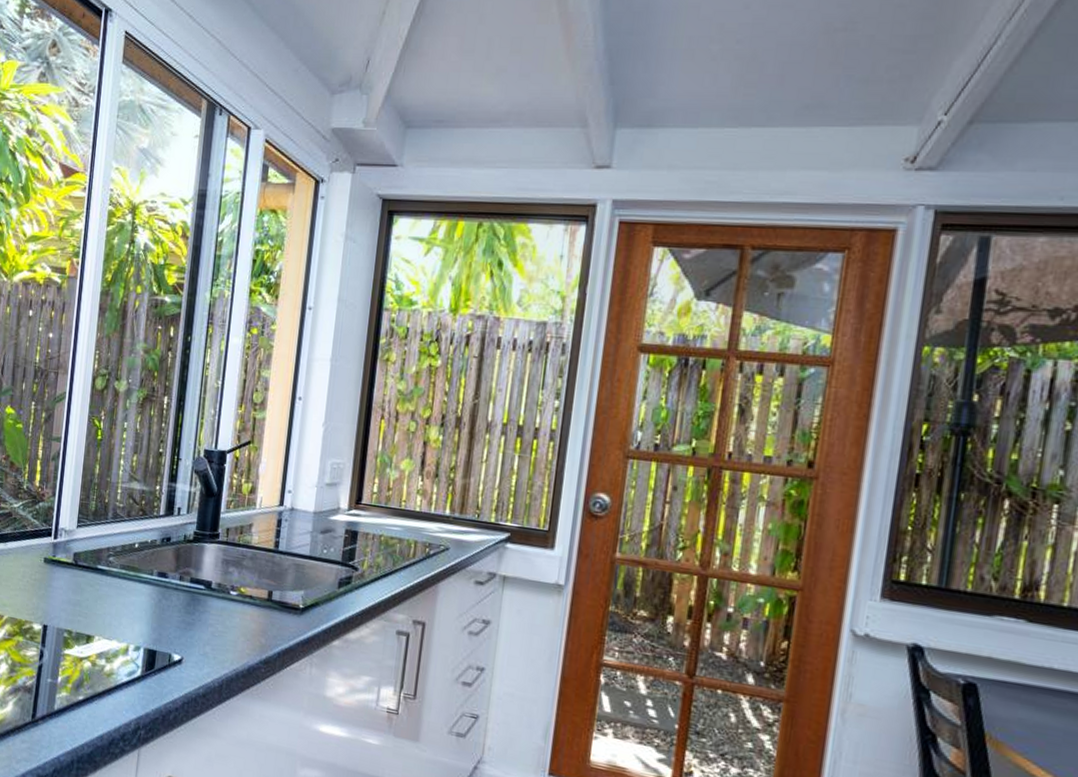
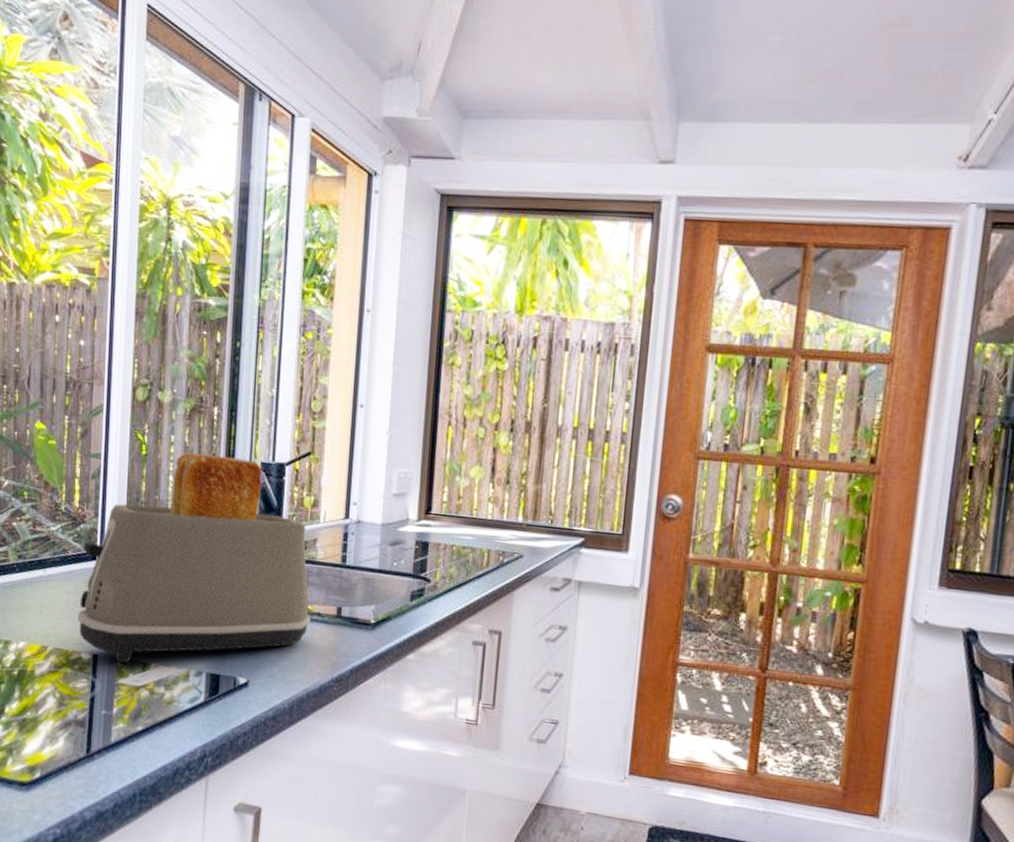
toaster: none [32,438,243,635] -> present [78,452,310,663]

